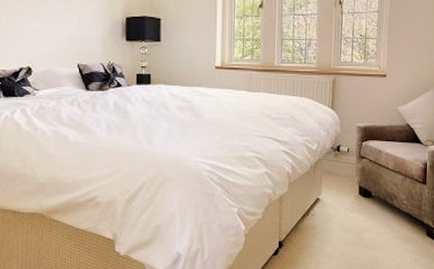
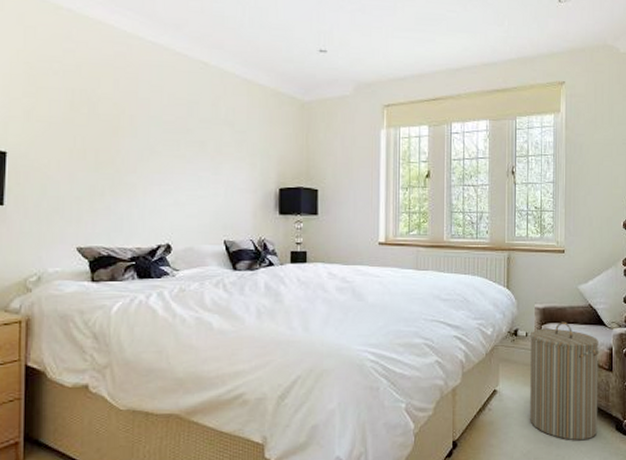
laundry hamper: none [349,139,415,244] -> present [530,321,600,441]

